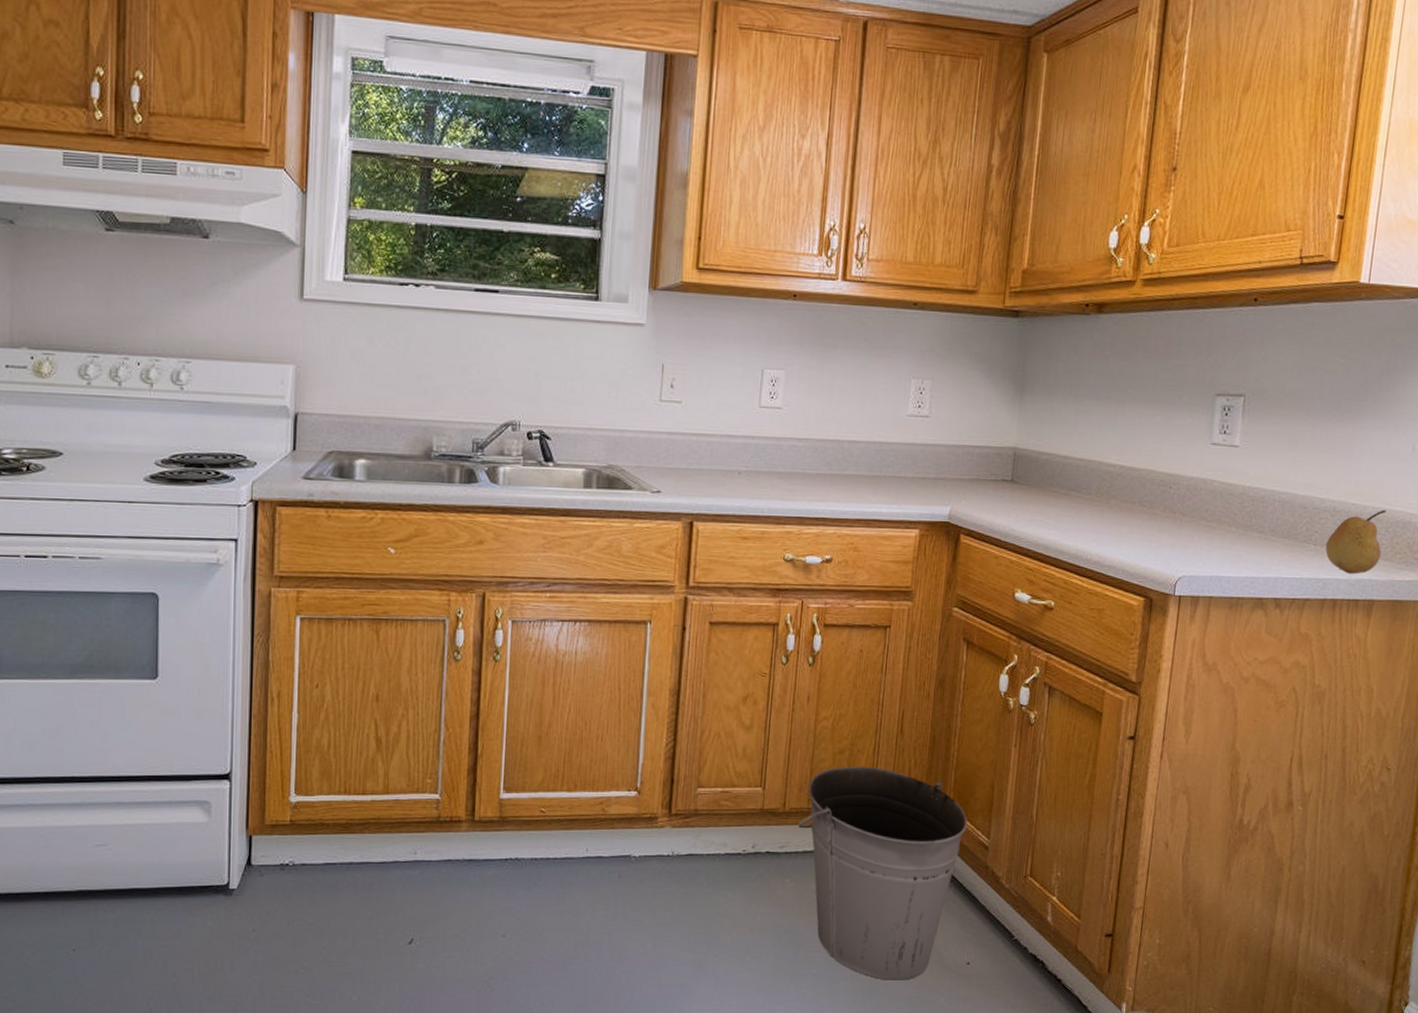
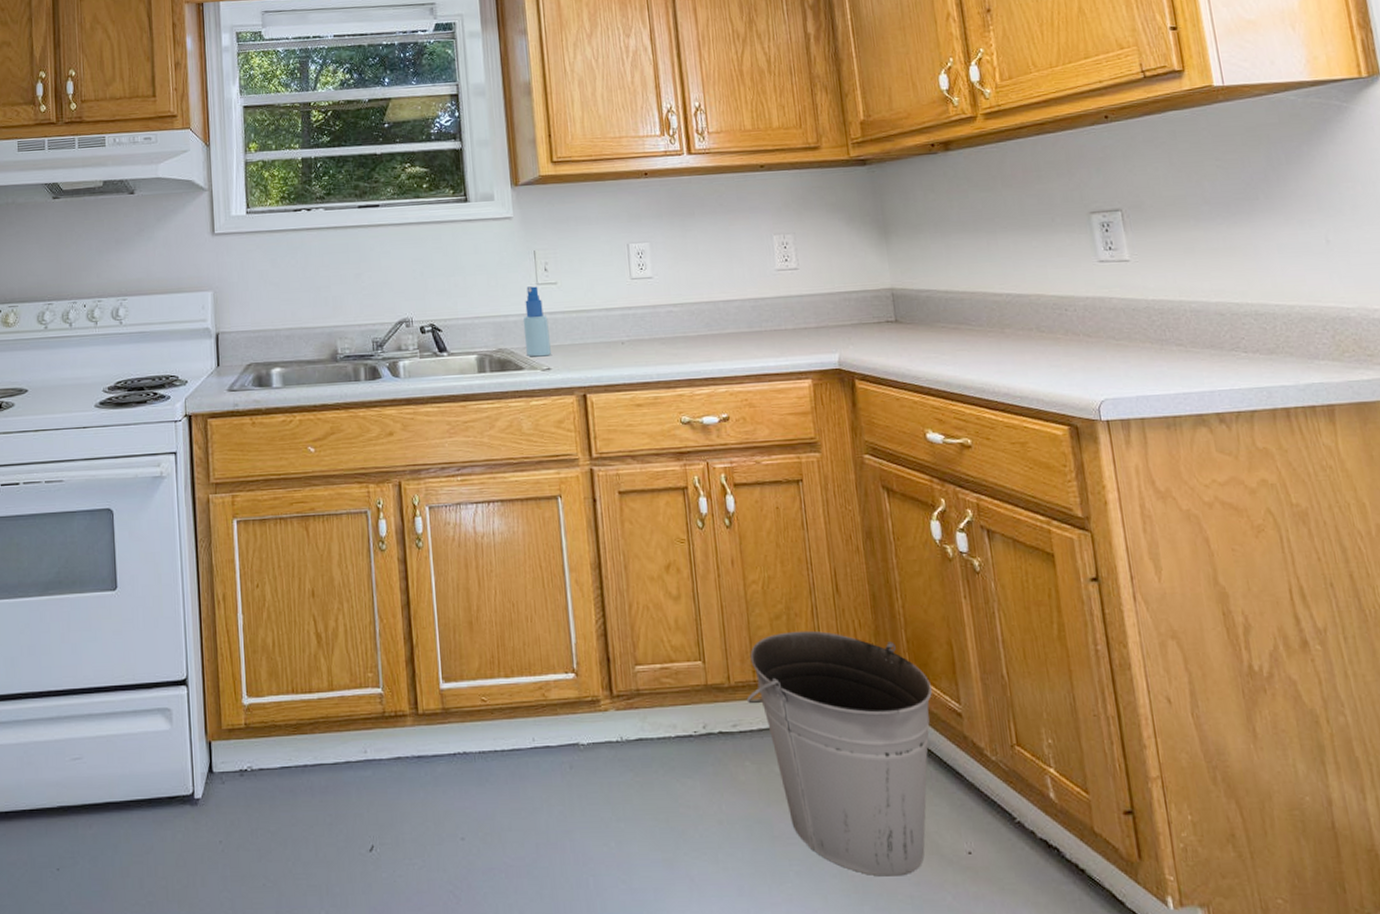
spray bottle: none [637,402,666,478] -> present [522,286,551,357]
fruit: present [1325,509,1387,575] -> none [1257,307,1327,380]

